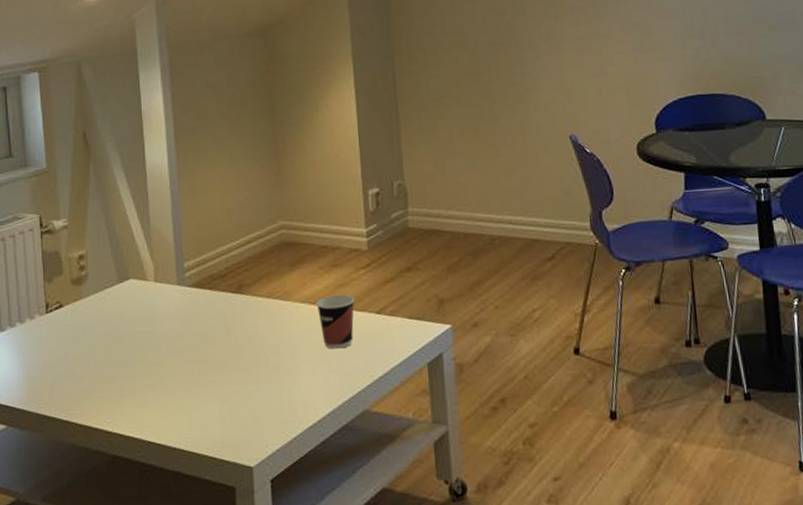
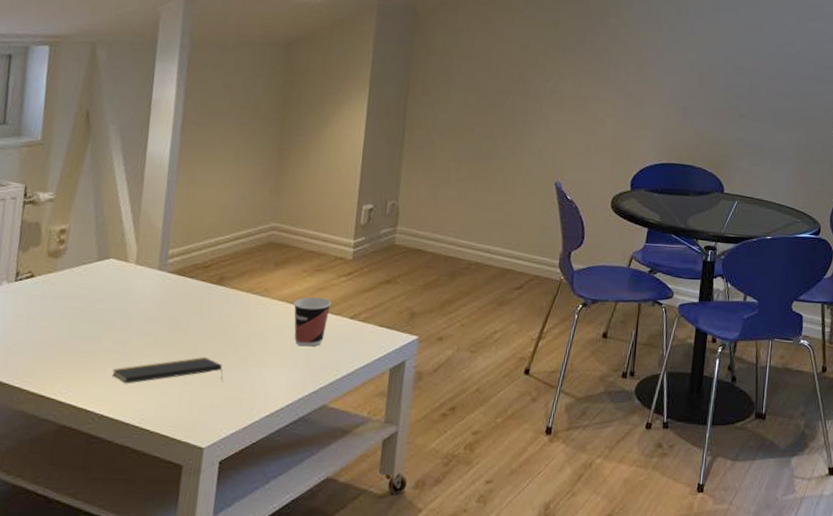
notepad: none [151,371,259,407] -> present [112,357,223,384]

